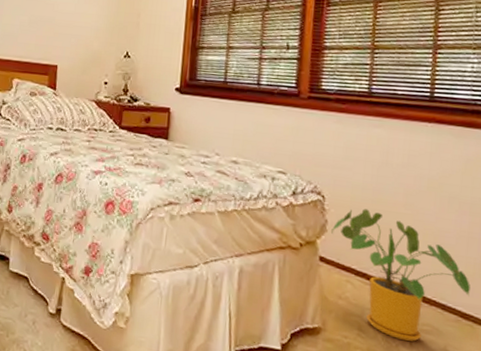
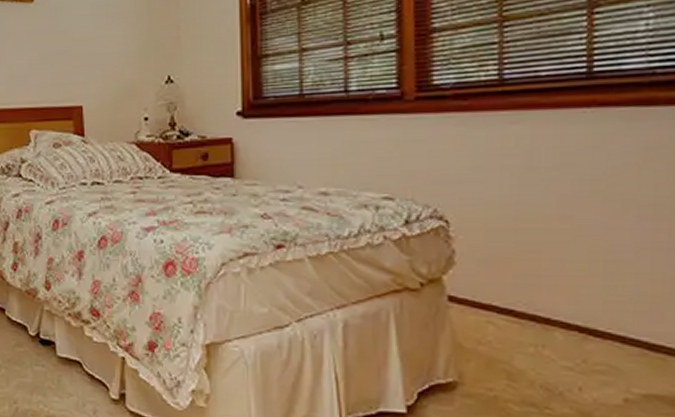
house plant: present [331,209,470,342] -> none [461,230,659,387]

